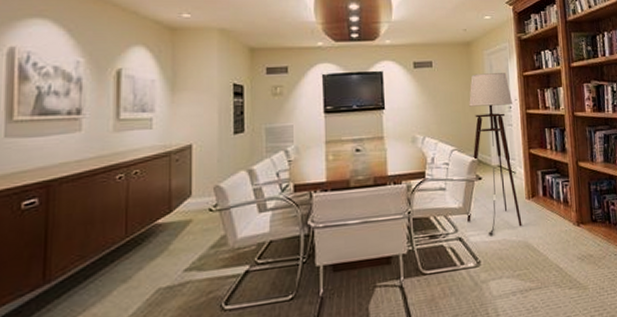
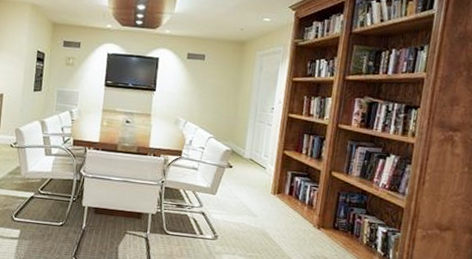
floor lamp: present [467,72,522,235] -> none [212,72,277,217]

